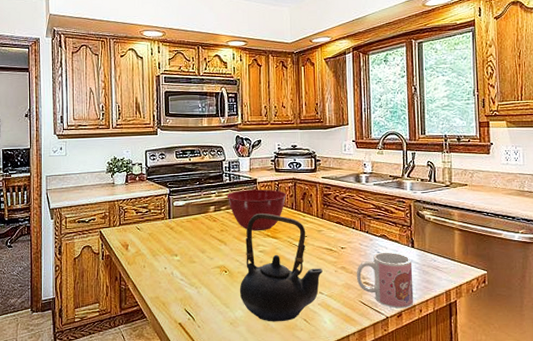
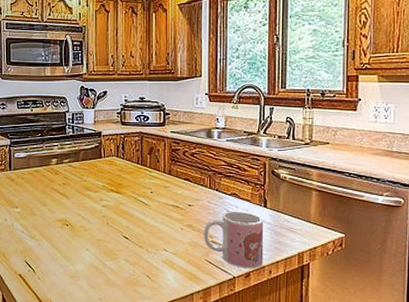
mixing bowl: present [227,189,287,231] -> none [69,143,133,186]
teapot: present [239,213,323,322] -> none [81,168,168,277]

